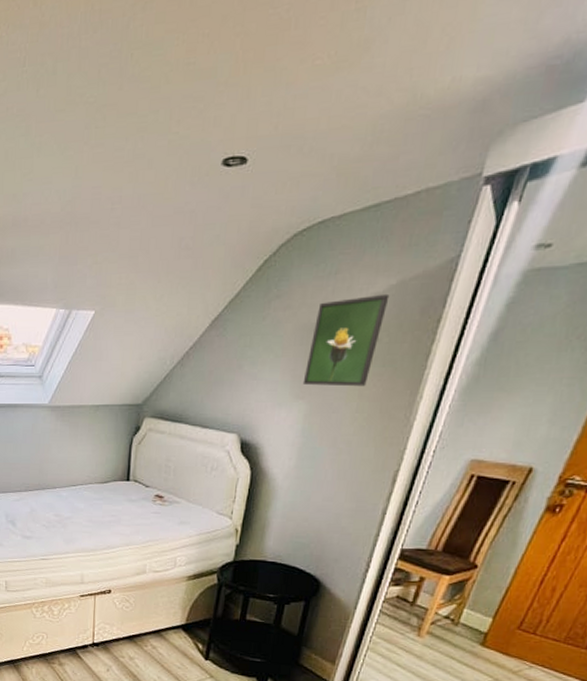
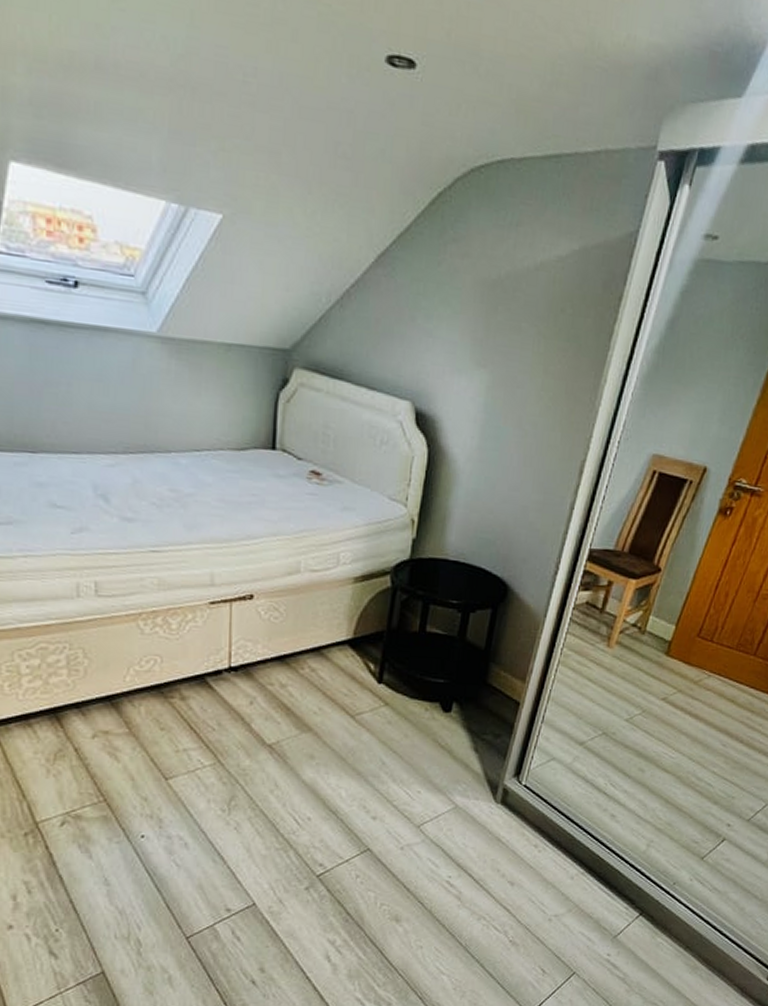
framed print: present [302,293,390,387] -> none [484,256,573,361]

